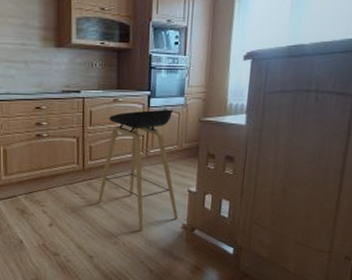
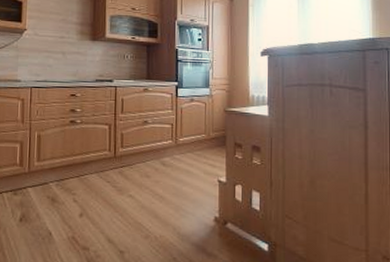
stool: present [98,109,179,232] -> none [129,99,210,225]

